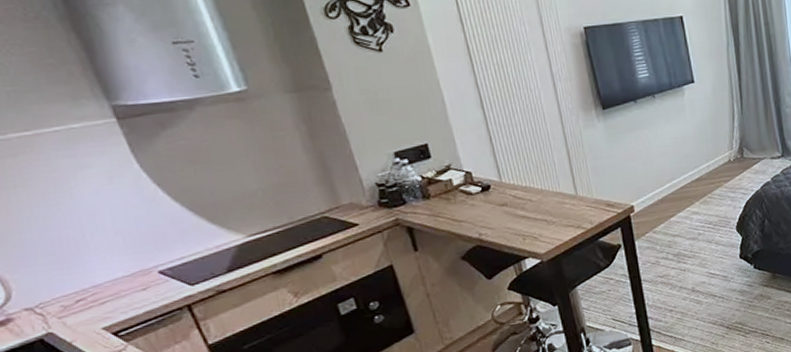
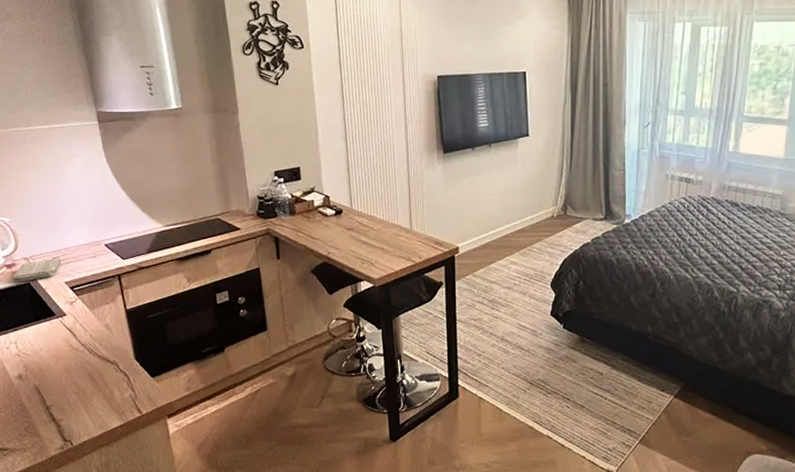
washcloth: none [10,300,91,344] -> present [12,258,61,283]

